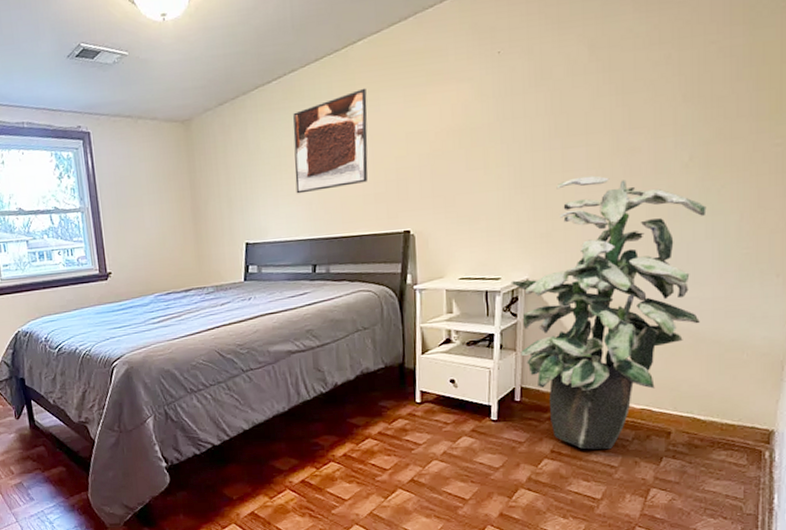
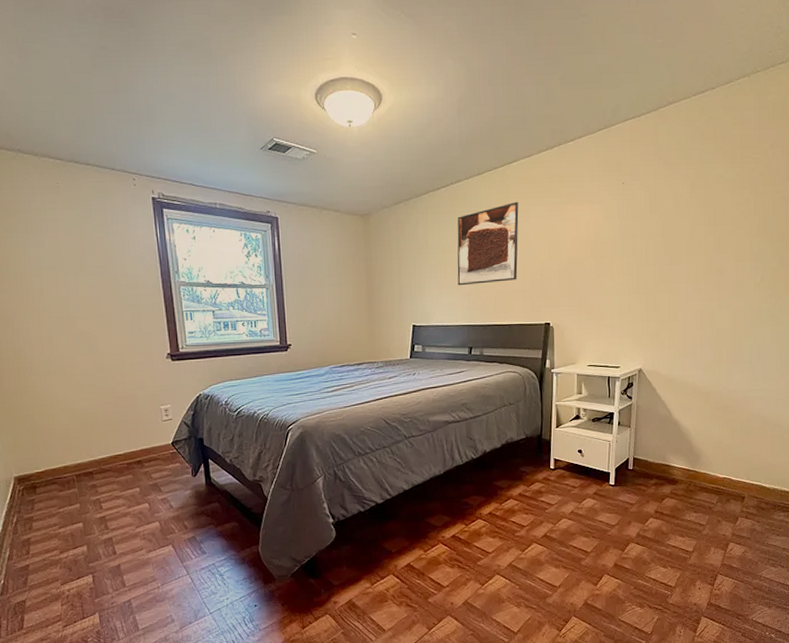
indoor plant: present [510,175,707,450] -> none [627,288,772,511]

